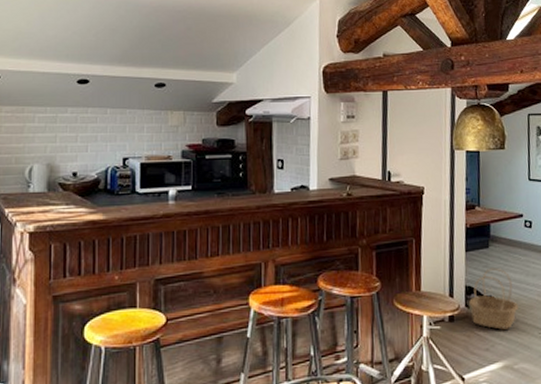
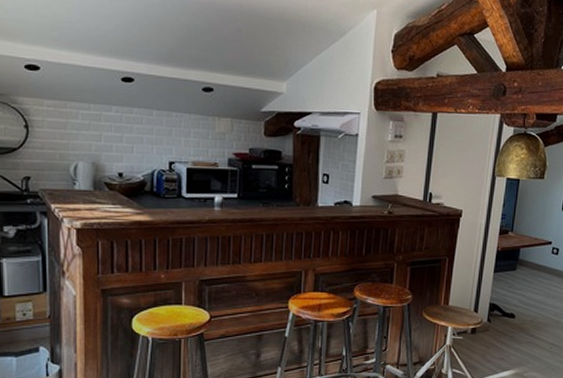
basket: present [469,267,518,330] -> none [491,288,535,343]

